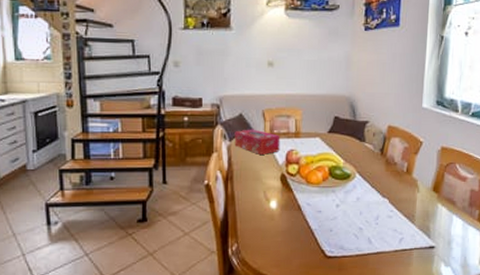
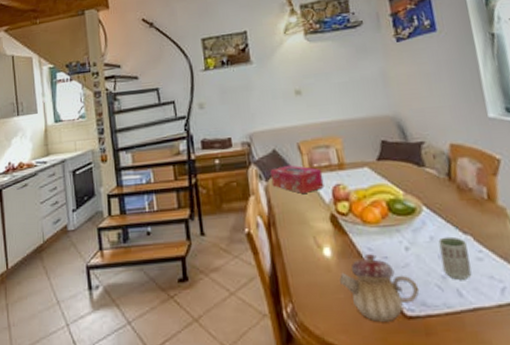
teapot: none [280,207,341,261] -> present [339,253,420,323]
cup: none [362,198,383,231] -> present [438,236,472,280]

